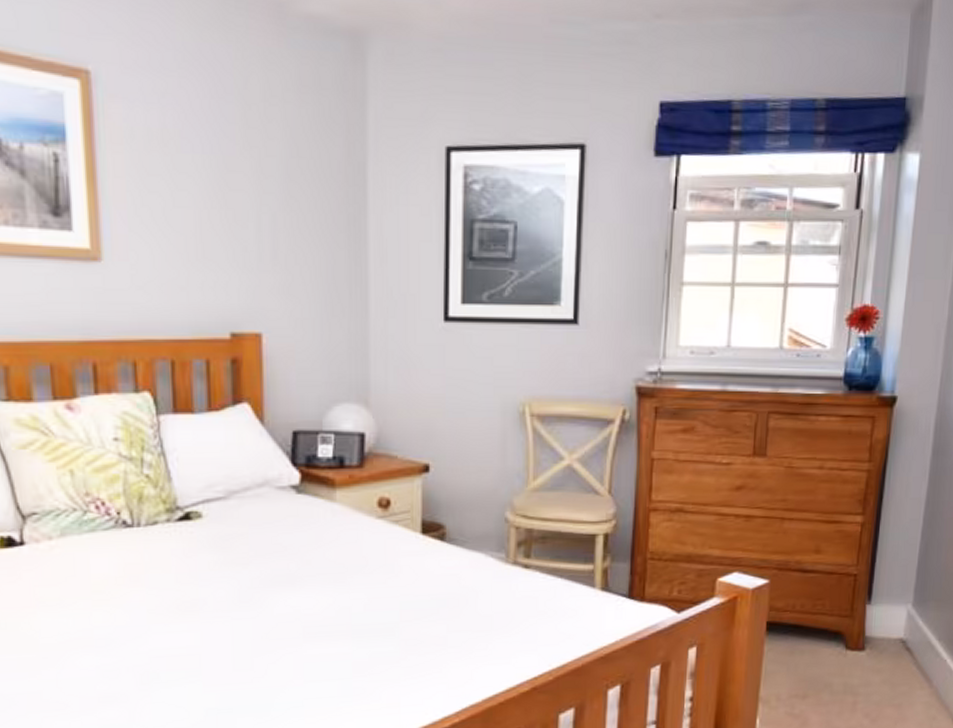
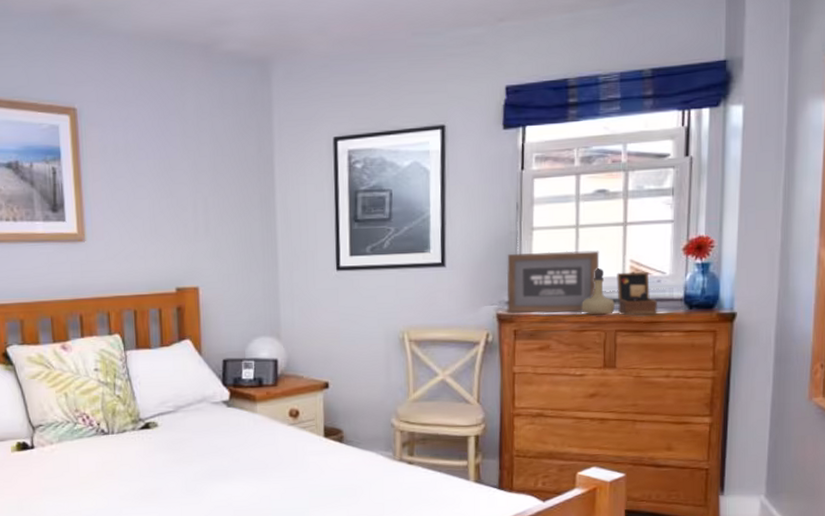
picture frame: none [648,312,756,390] -> present [506,250,600,314]
perfume bottle: none [732,337,769,394] -> present [581,268,615,316]
wooden box: none [772,343,816,397] -> present [616,271,658,317]

